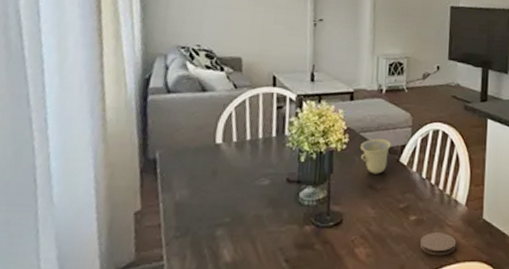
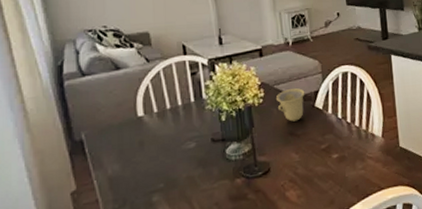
coaster: present [419,233,457,256] -> none [344,165,379,187]

